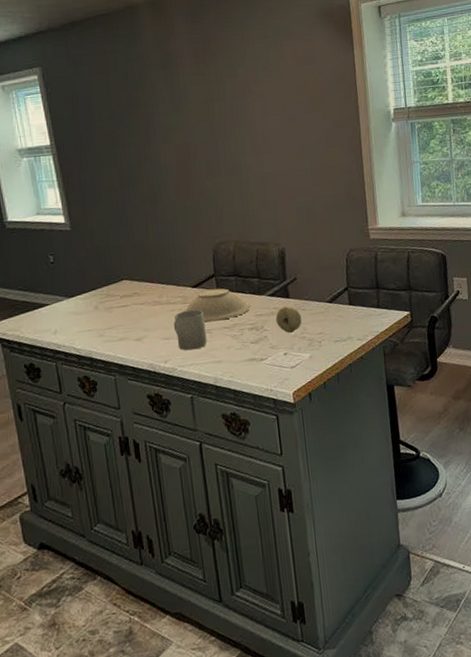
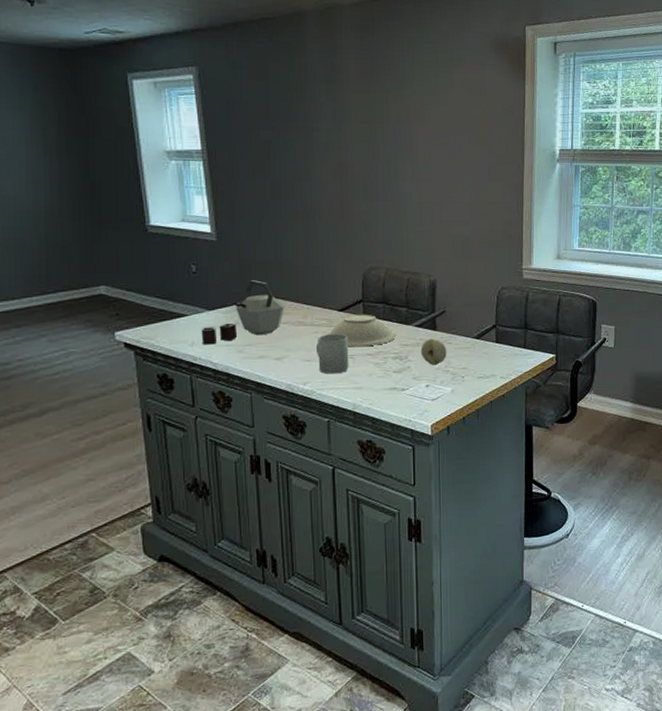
kettle: none [63,264,141,332] -> present [201,280,285,345]

